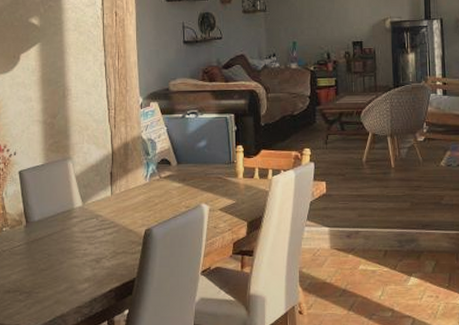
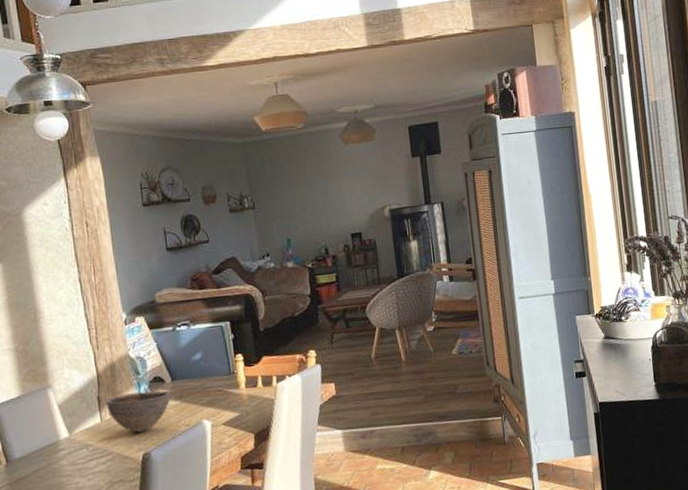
bowl: none [117,172,175,209] -> present [105,391,171,433]

